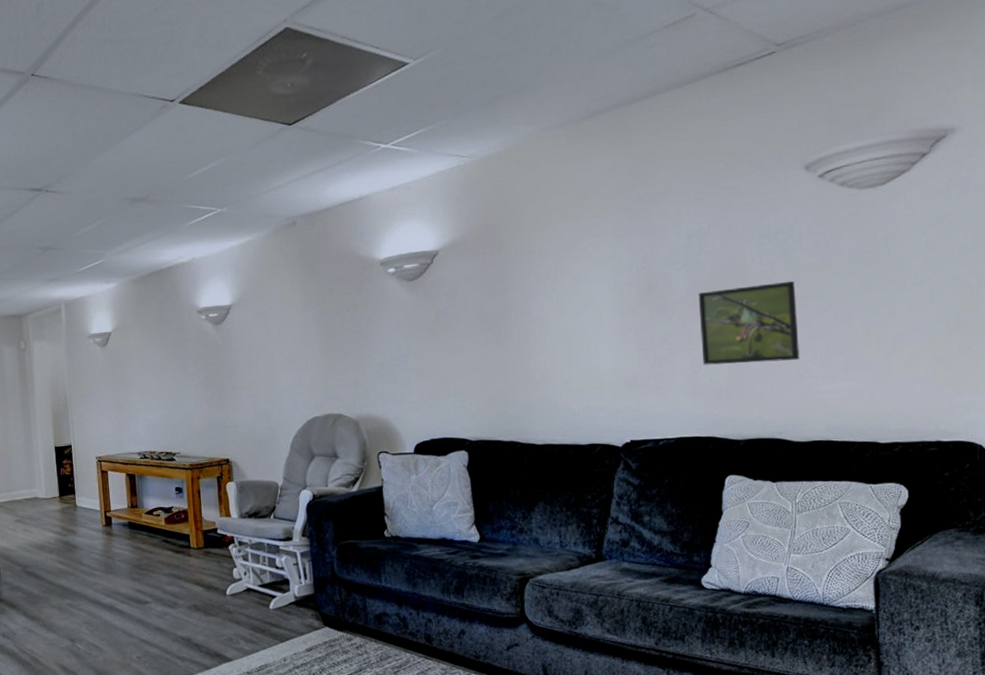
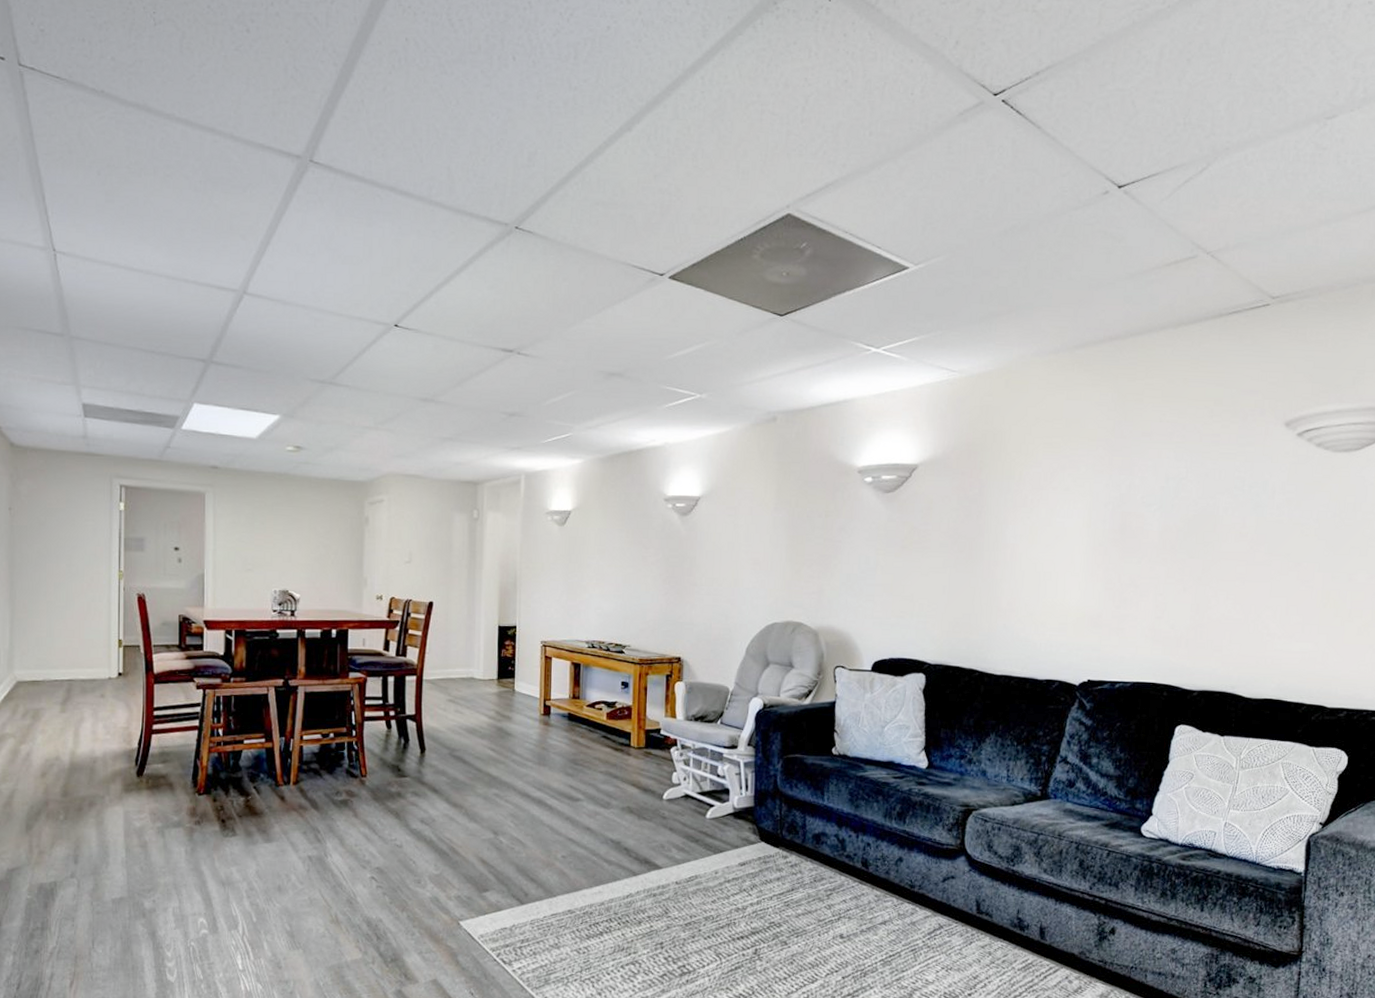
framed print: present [698,280,799,365] -> none [1166,536,1263,616]

